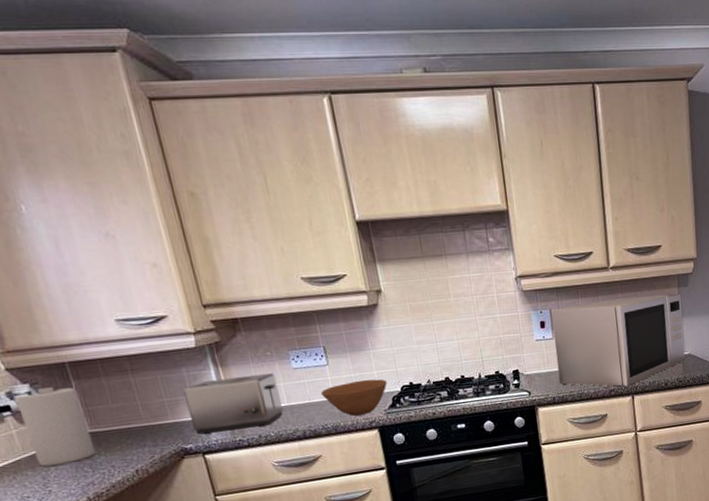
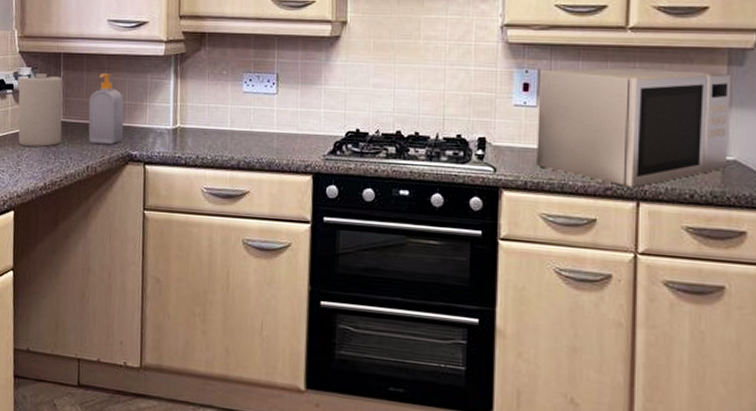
soap bottle: none [117,374,172,447] -> present [88,73,124,144]
toaster: present [182,372,284,435] -> none [142,90,226,147]
bowl: present [321,379,387,416] -> none [264,116,332,156]

